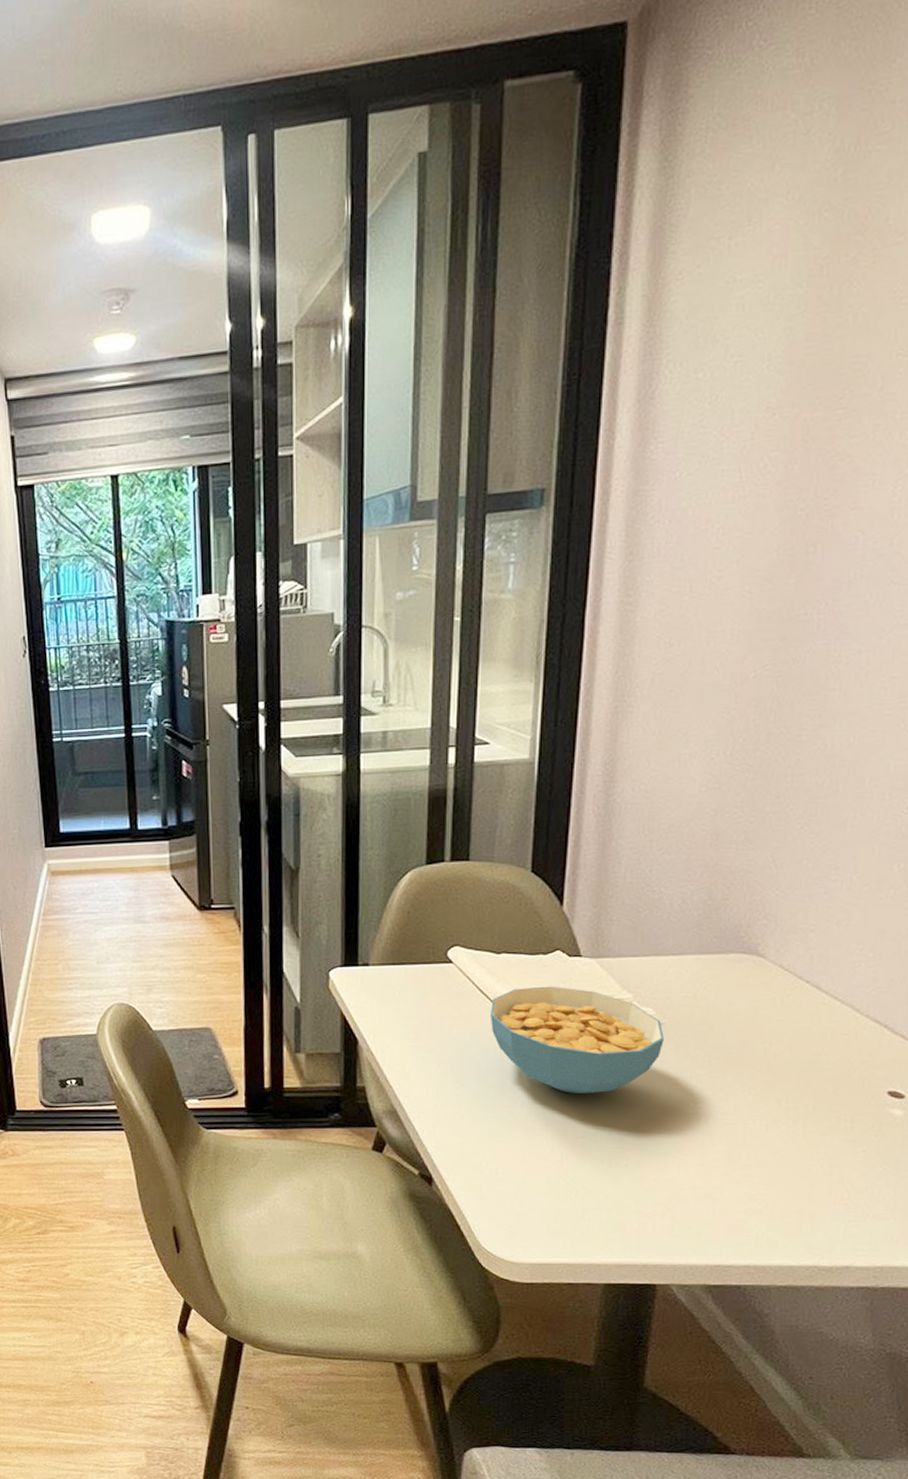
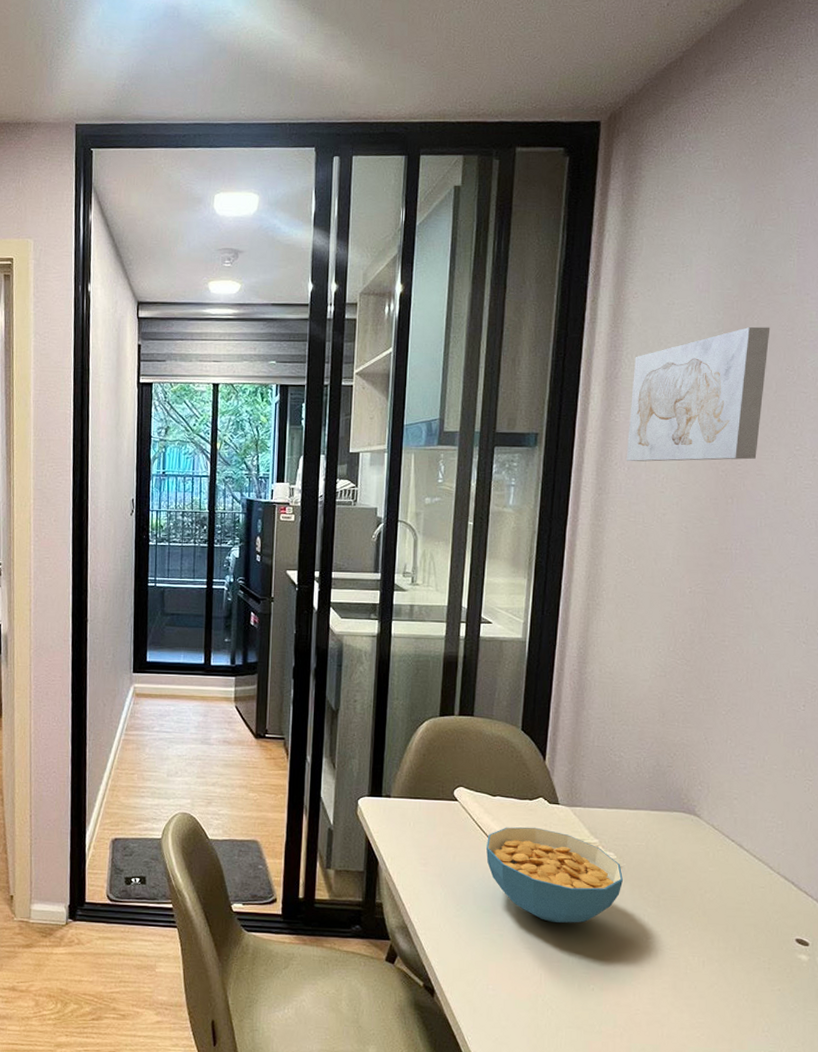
wall art: none [666,296,876,511] -> present [626,326,771,462]

